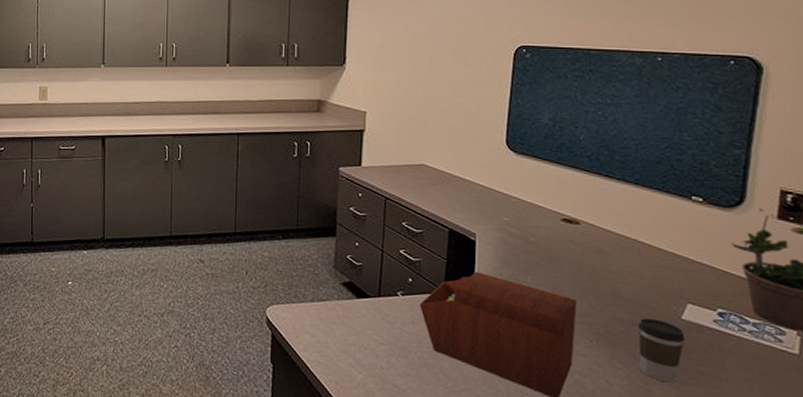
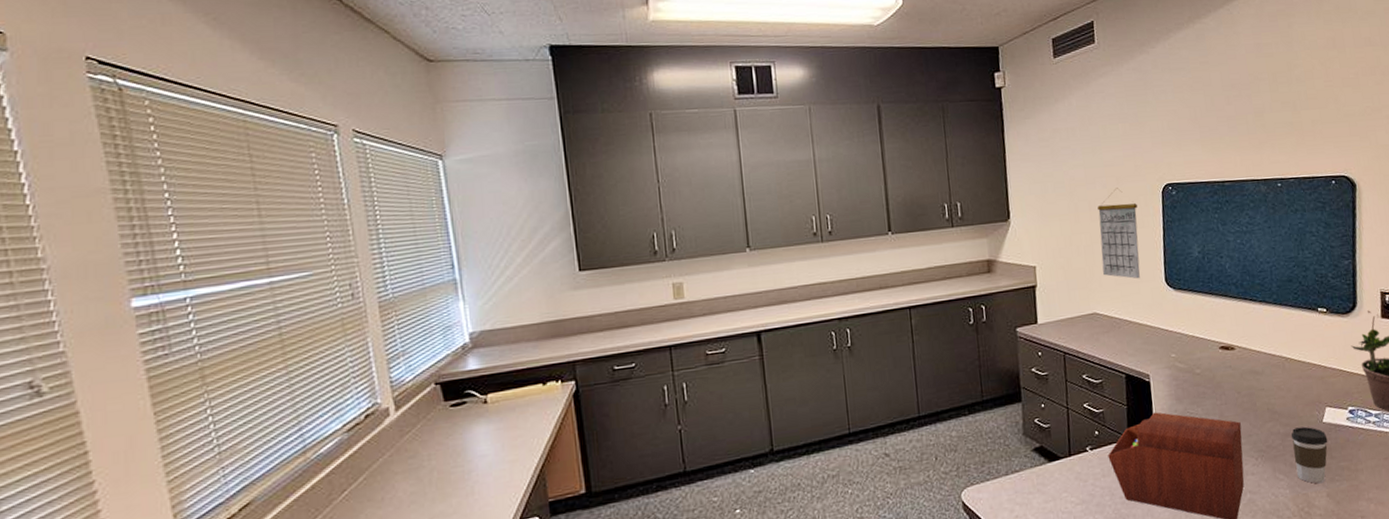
calendar: none [437,45,484,138] -> present [1097,188,1140,279]

